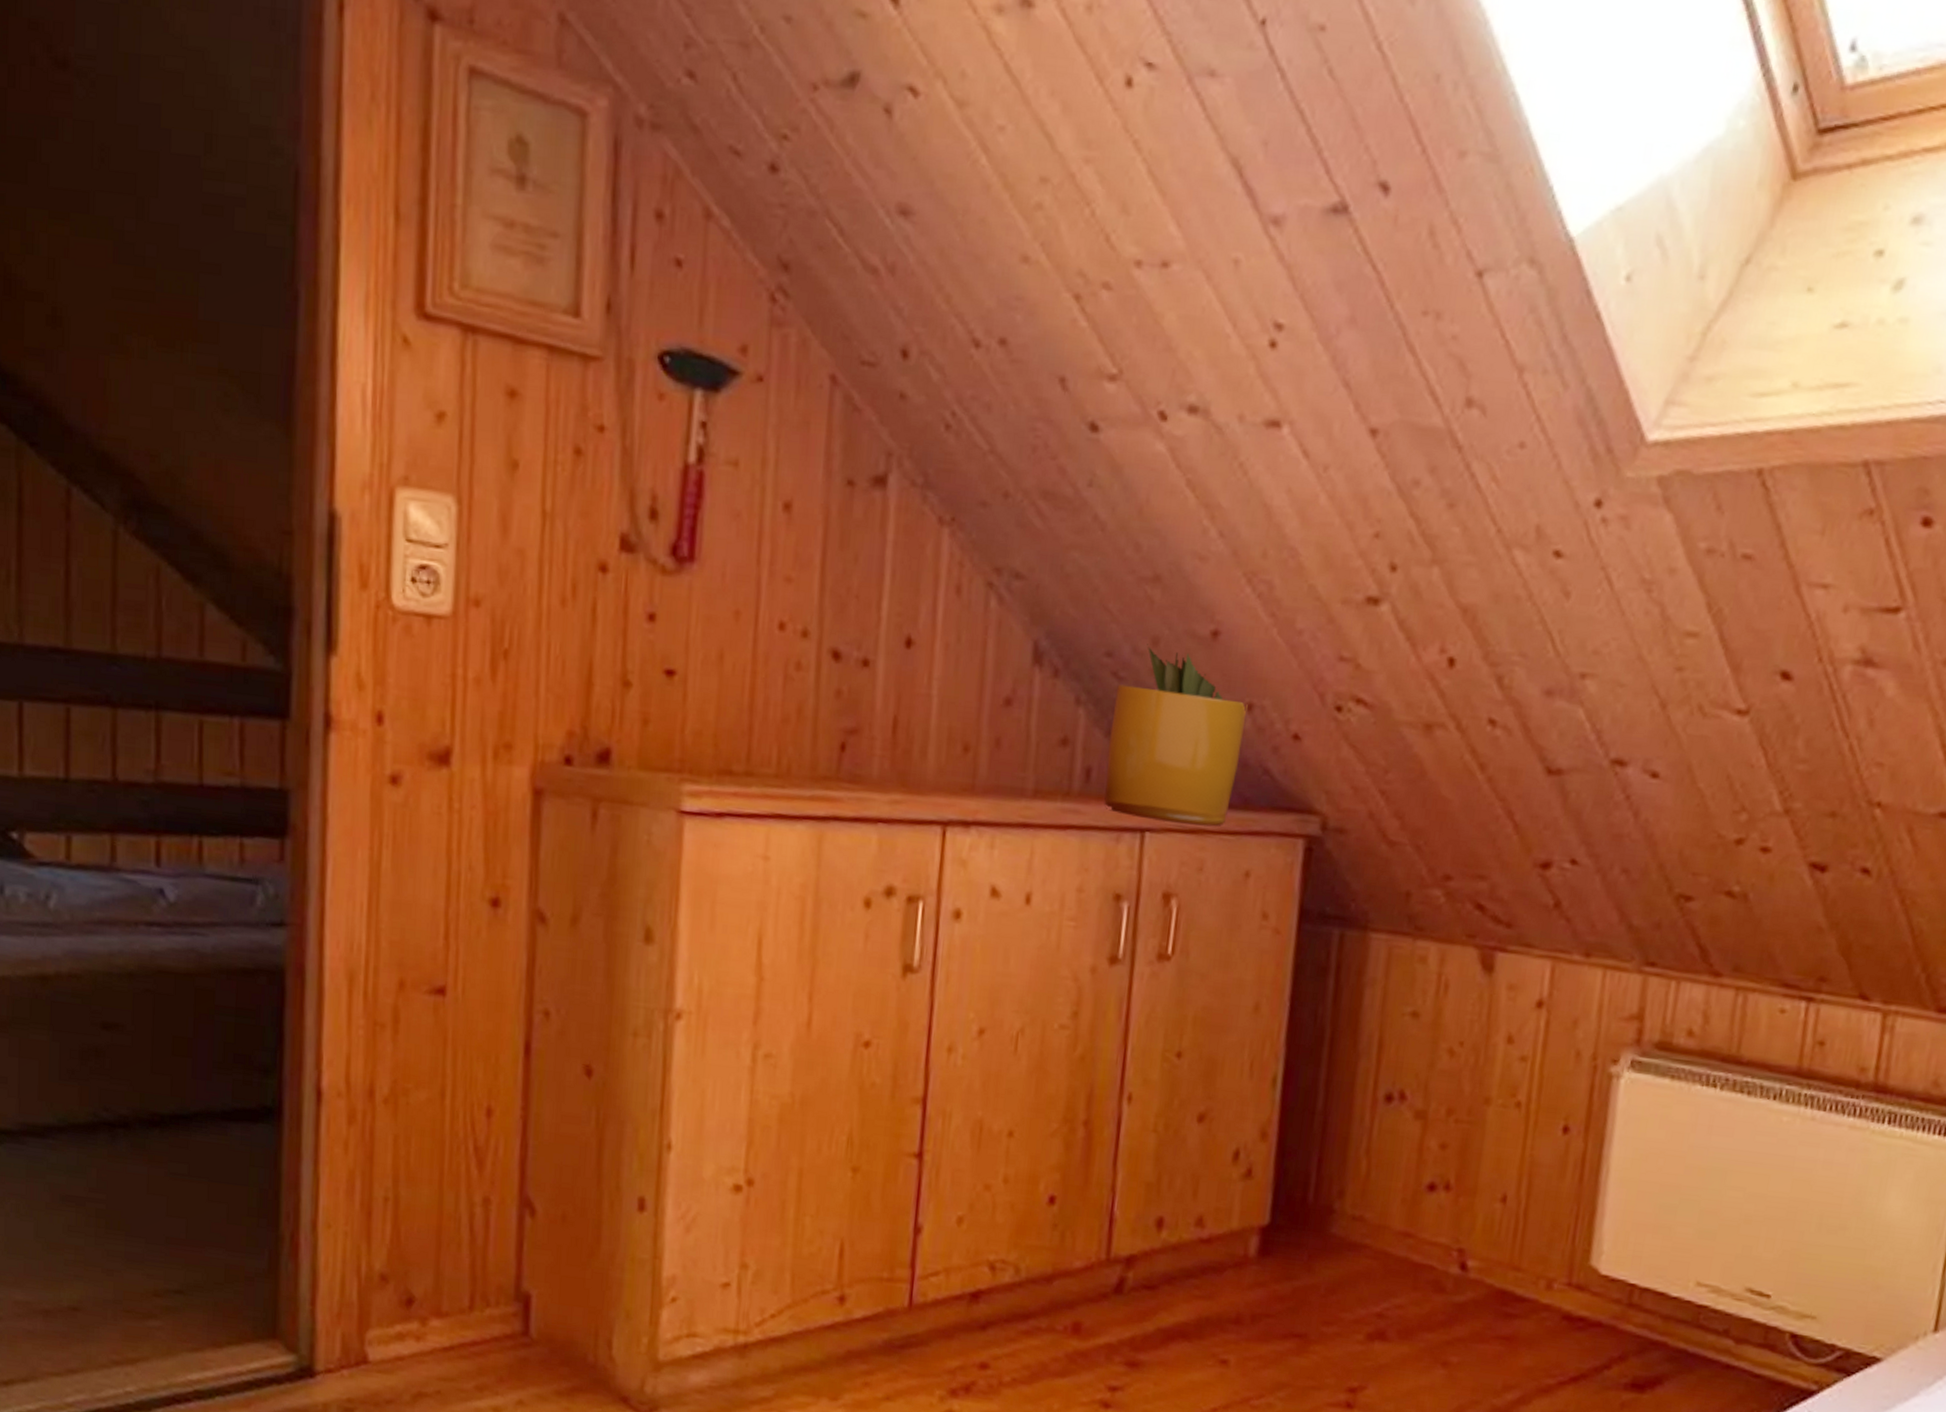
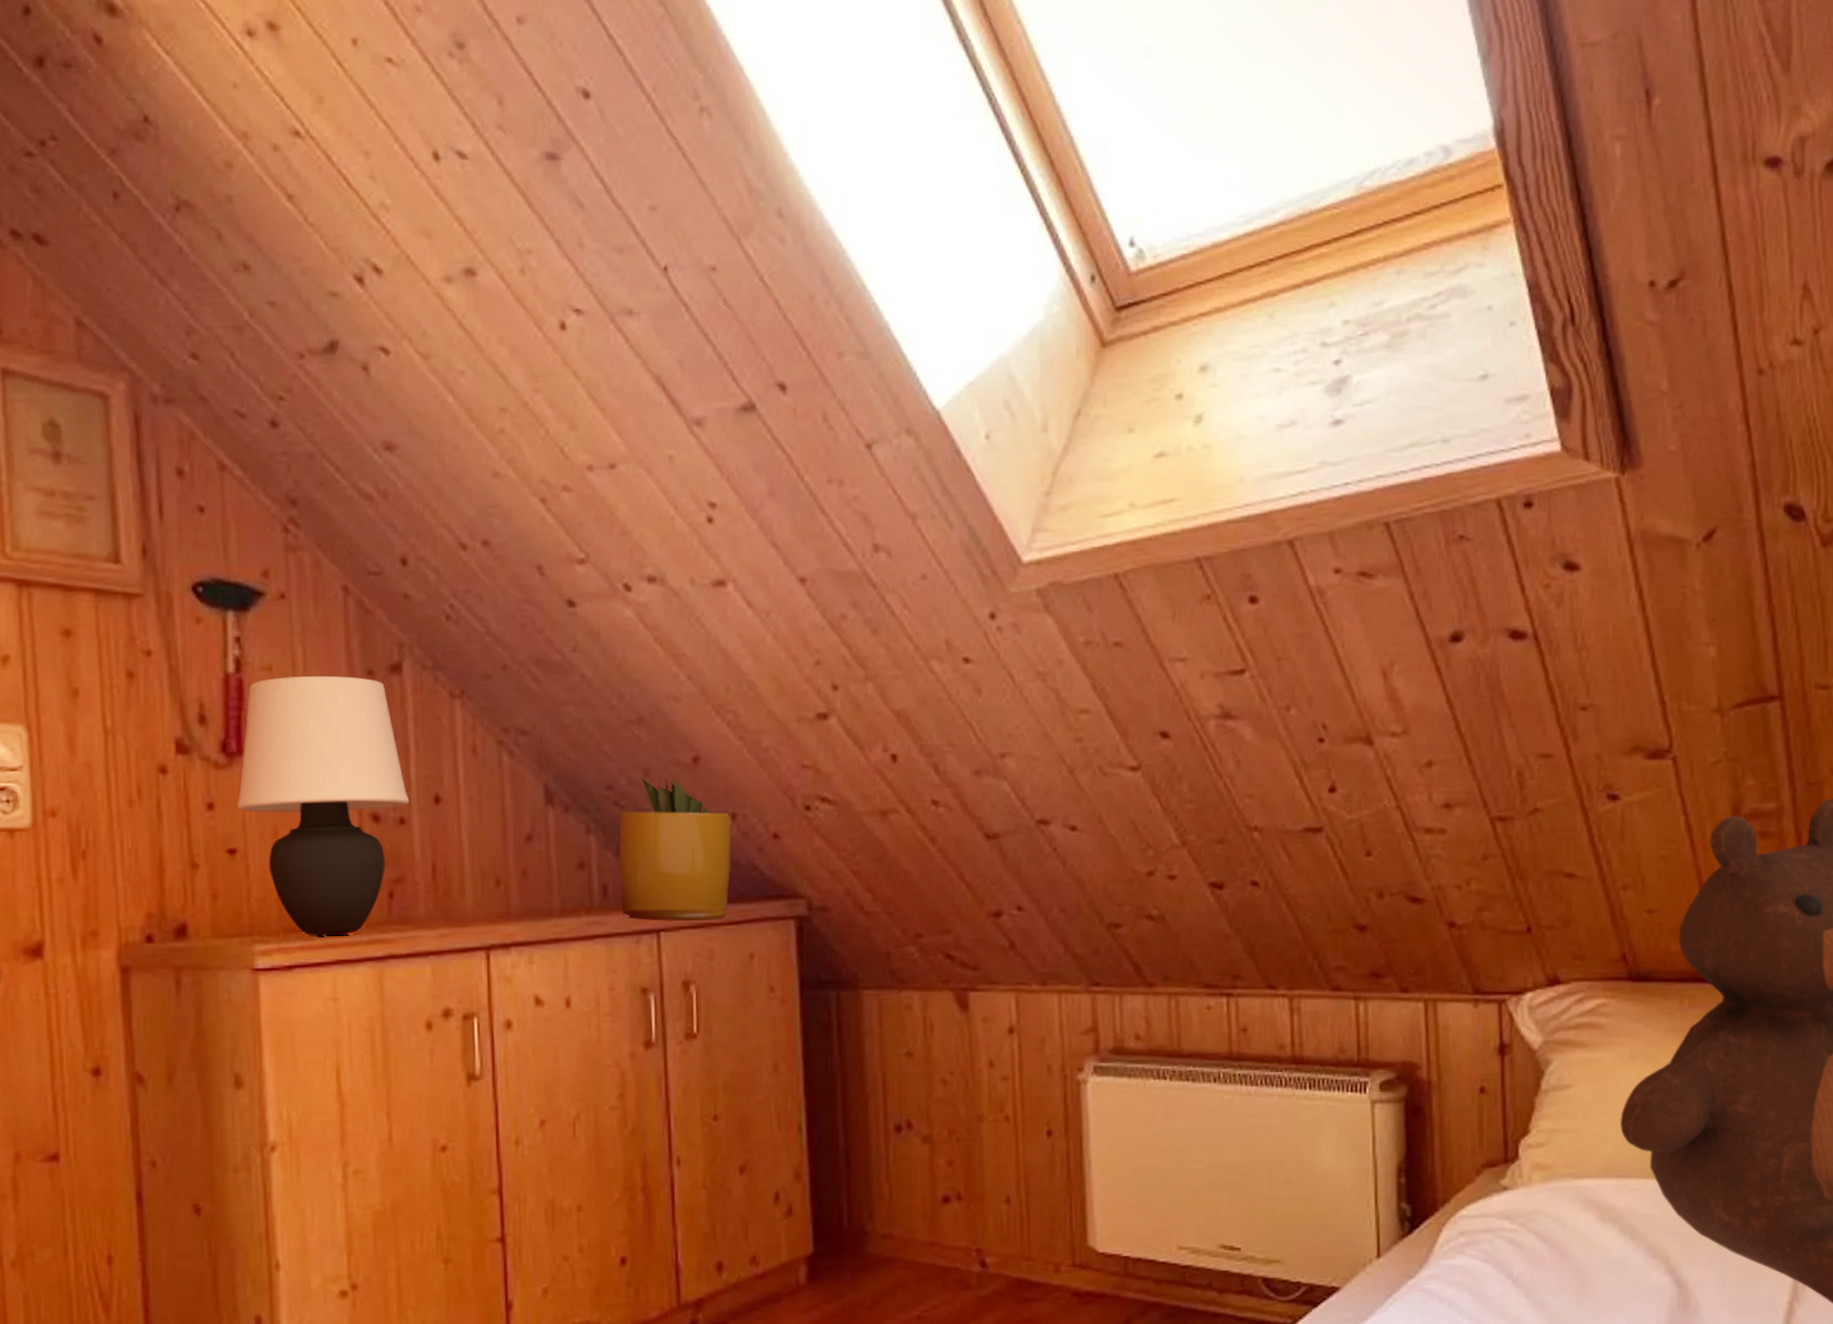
table lamp: none [682,475,877,786] -> present [237,675,410,936]

